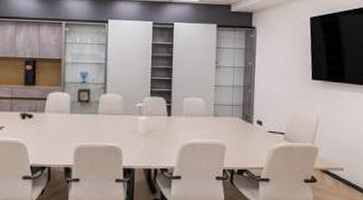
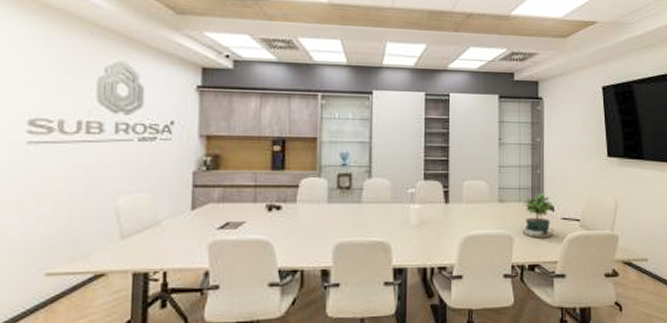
potted plant: none [233,109,262,151] -> present [521,192,554,241]

